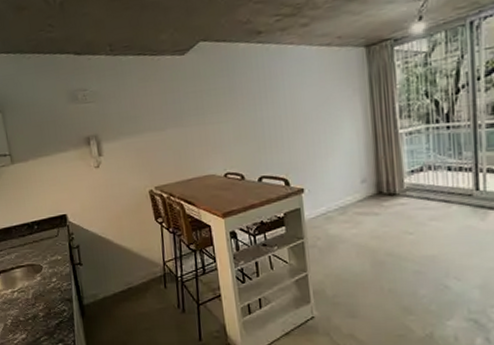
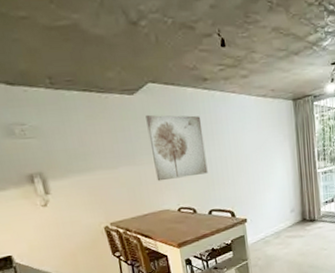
wall art: none [195,72,259,144] -> present [146,114,208,181]

